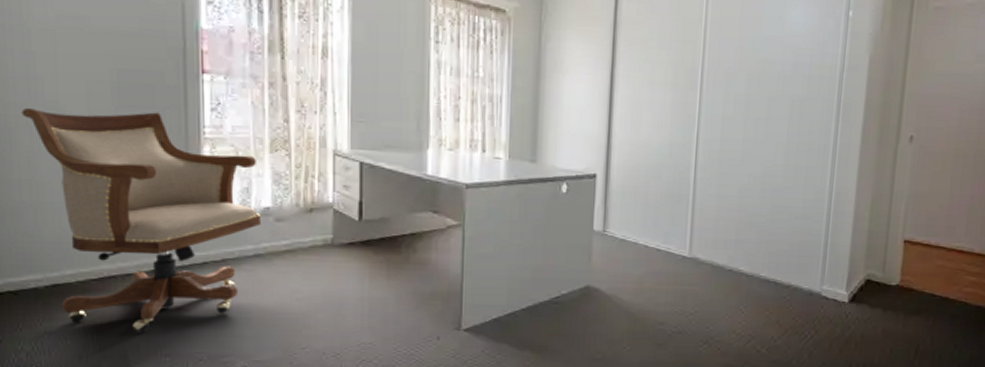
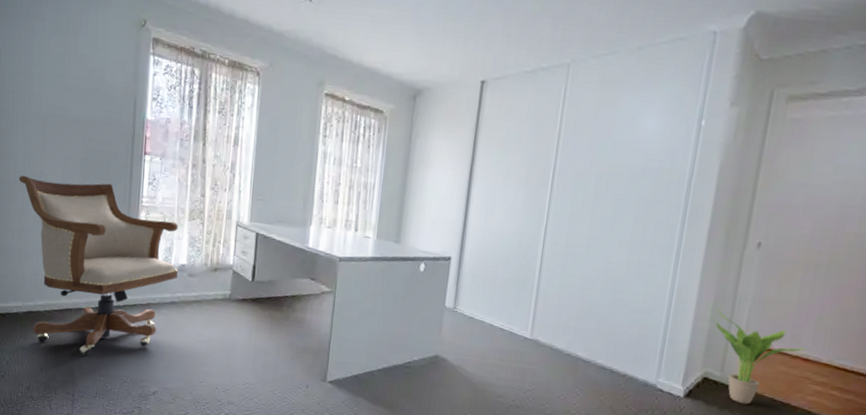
potted plant: none [874,207,961,303] -> present [715,308,807,405]

